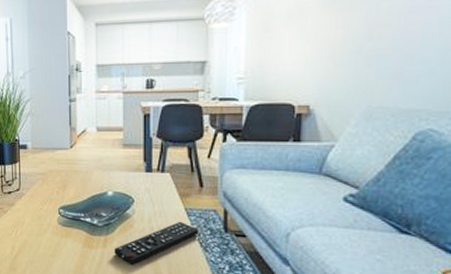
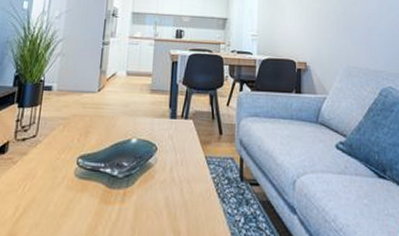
remote control: present [114,221,199,265] -> none [132,170,218,222]

